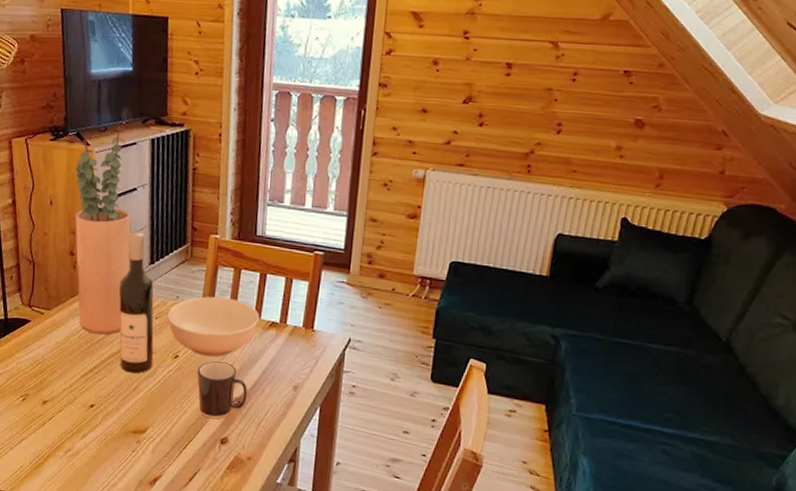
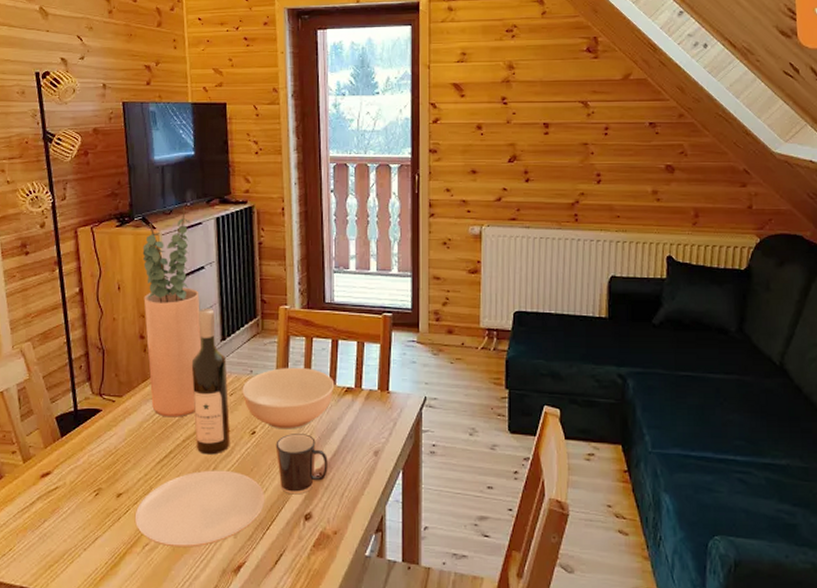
plate: none [58,387,184,458] -> present [134,470,265,548]

